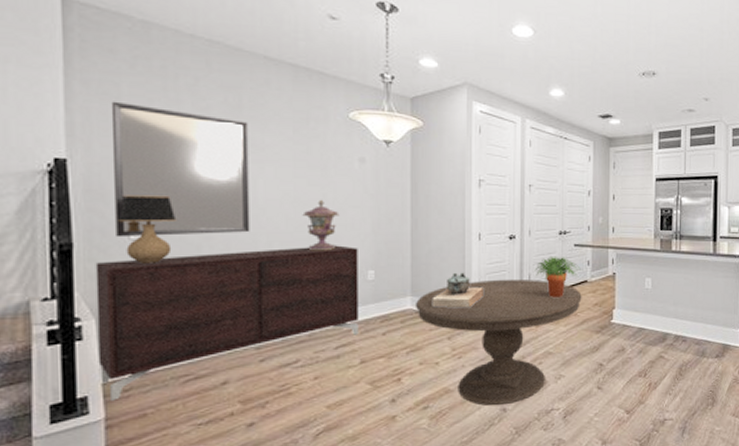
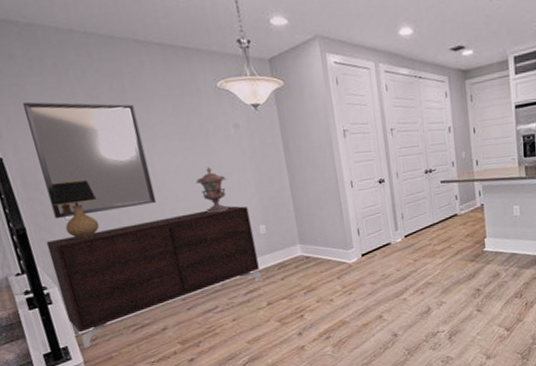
dining table: present [416,279,582,406] -> none [305,218,454,333]
decorative urn: present [432,272,483,308] -> none [318,218,363,252]
potted plant: present [534,256,579,298] -> none [406,194,448,233]

